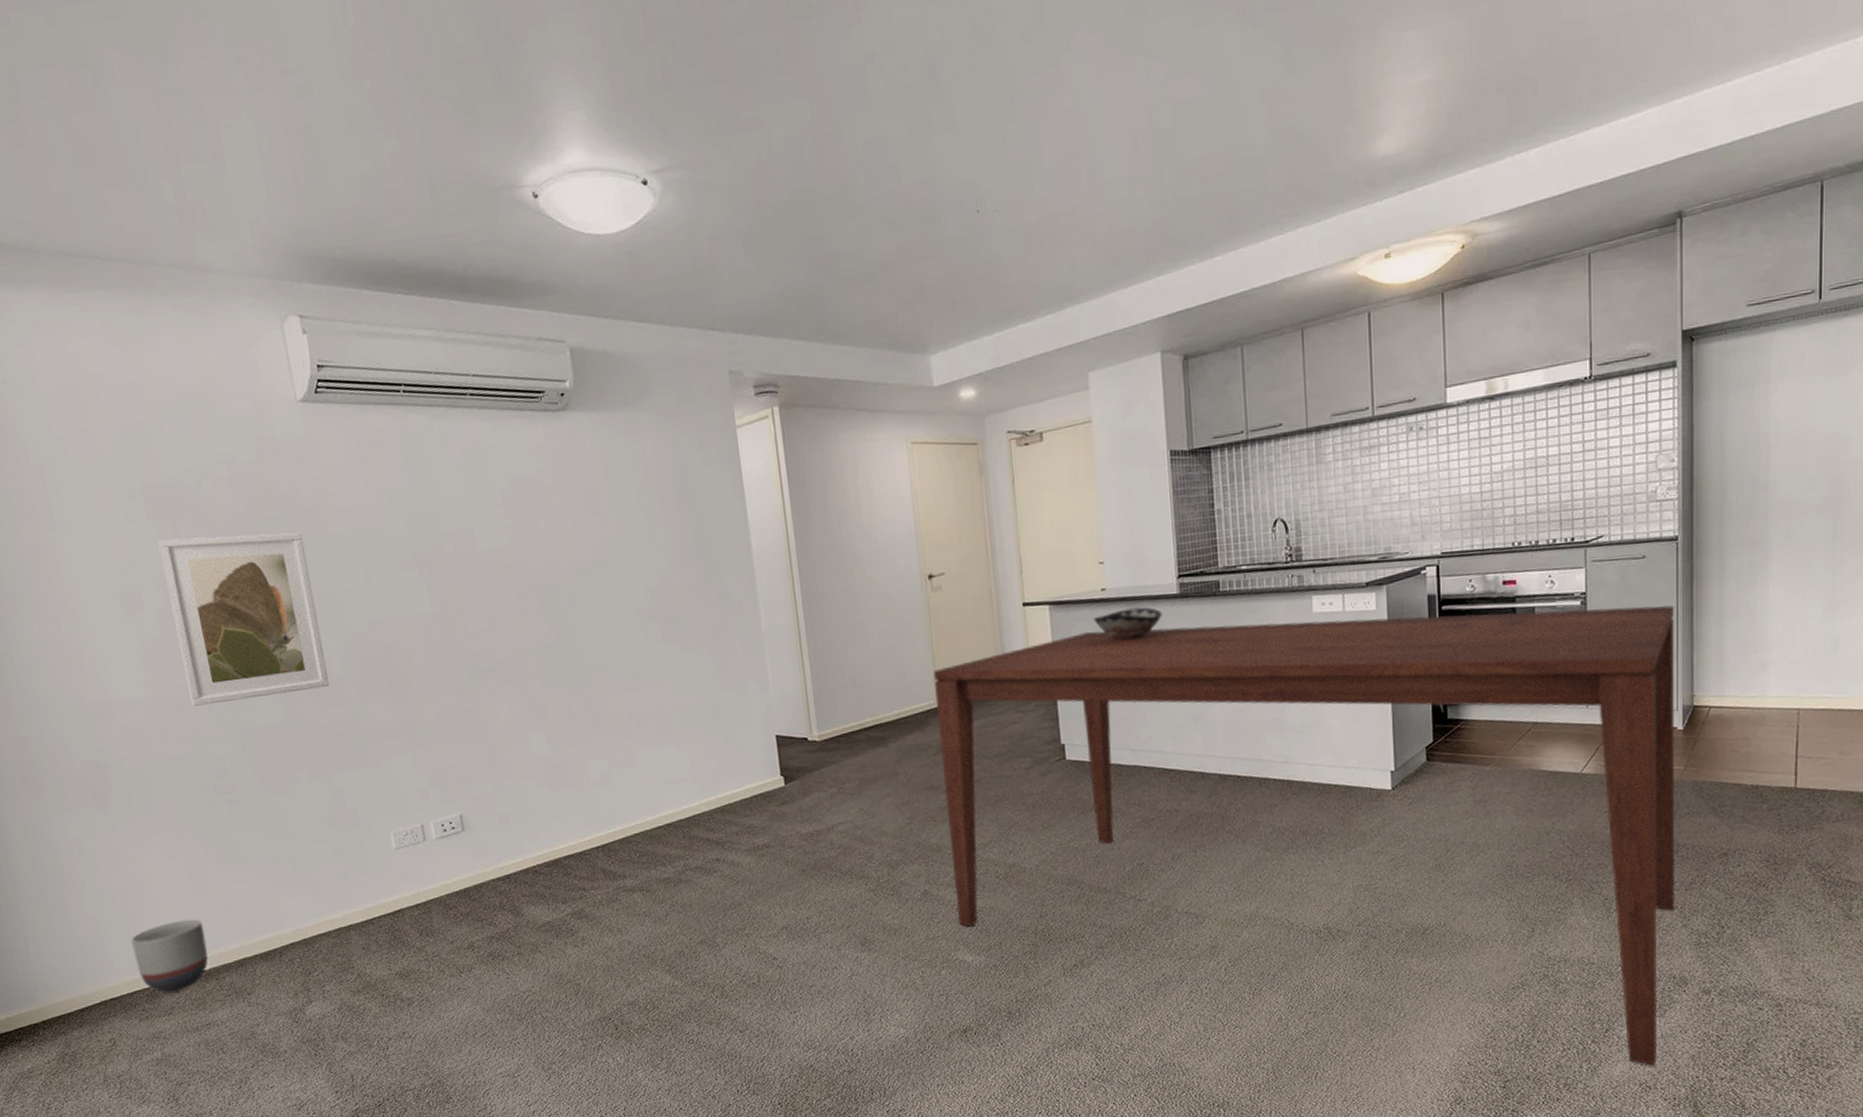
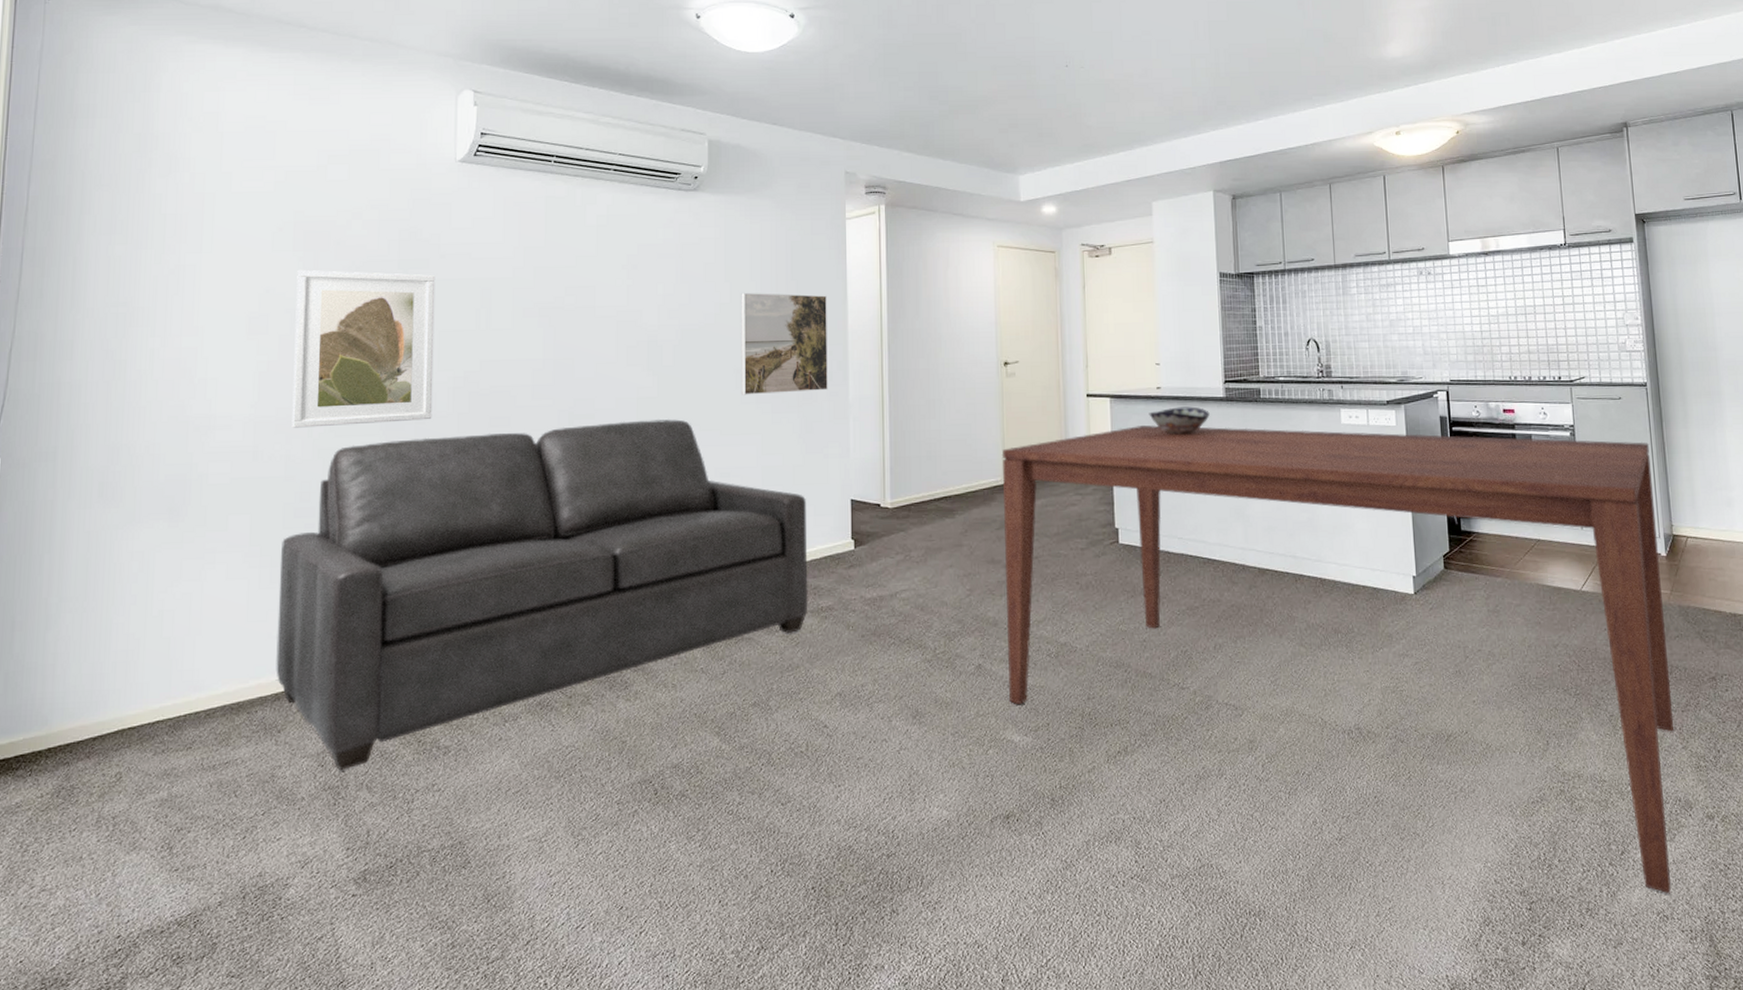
planter: present [131,919,208,992] -> none [167,645,249,723]
sofa: none [209,666,744,1026] -> present [276,419,808,771]
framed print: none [631,517,738,635] -> present [741,292,828,395]

